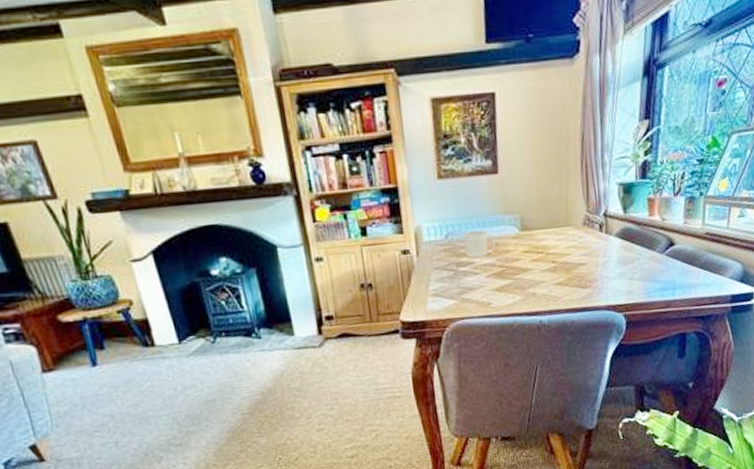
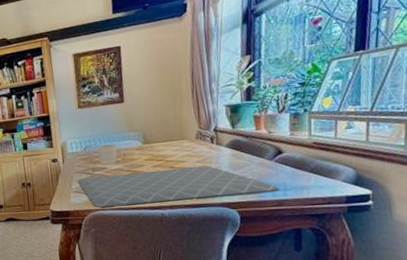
placemat: none [437,260,668,316] -> present [78,165,280,208]

